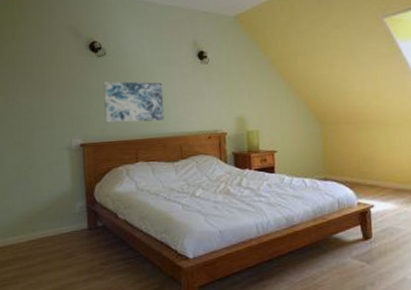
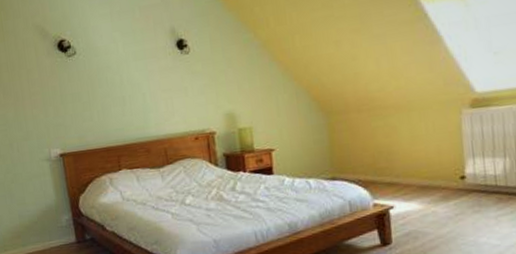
wall art: present [103,81,164,123] -> none [76,80,145,130]

